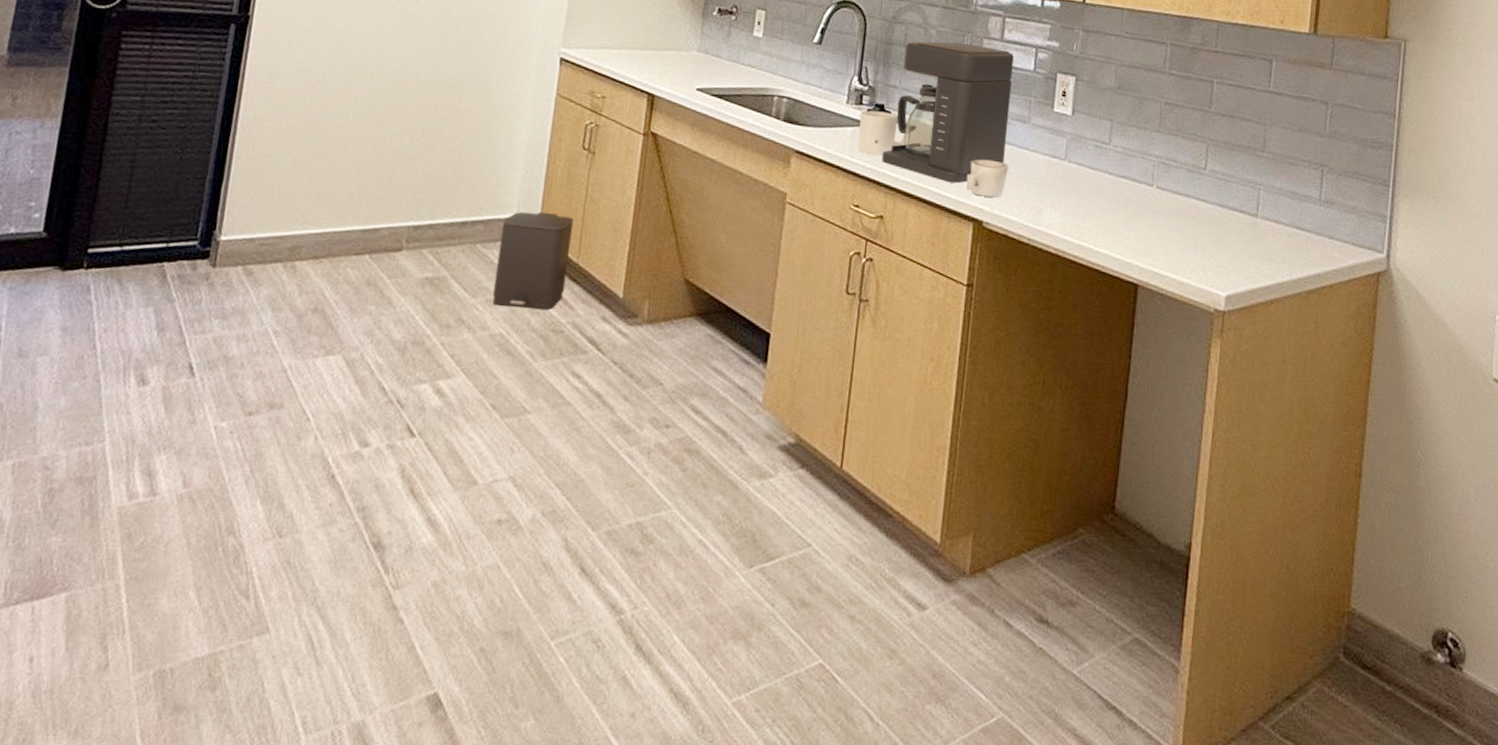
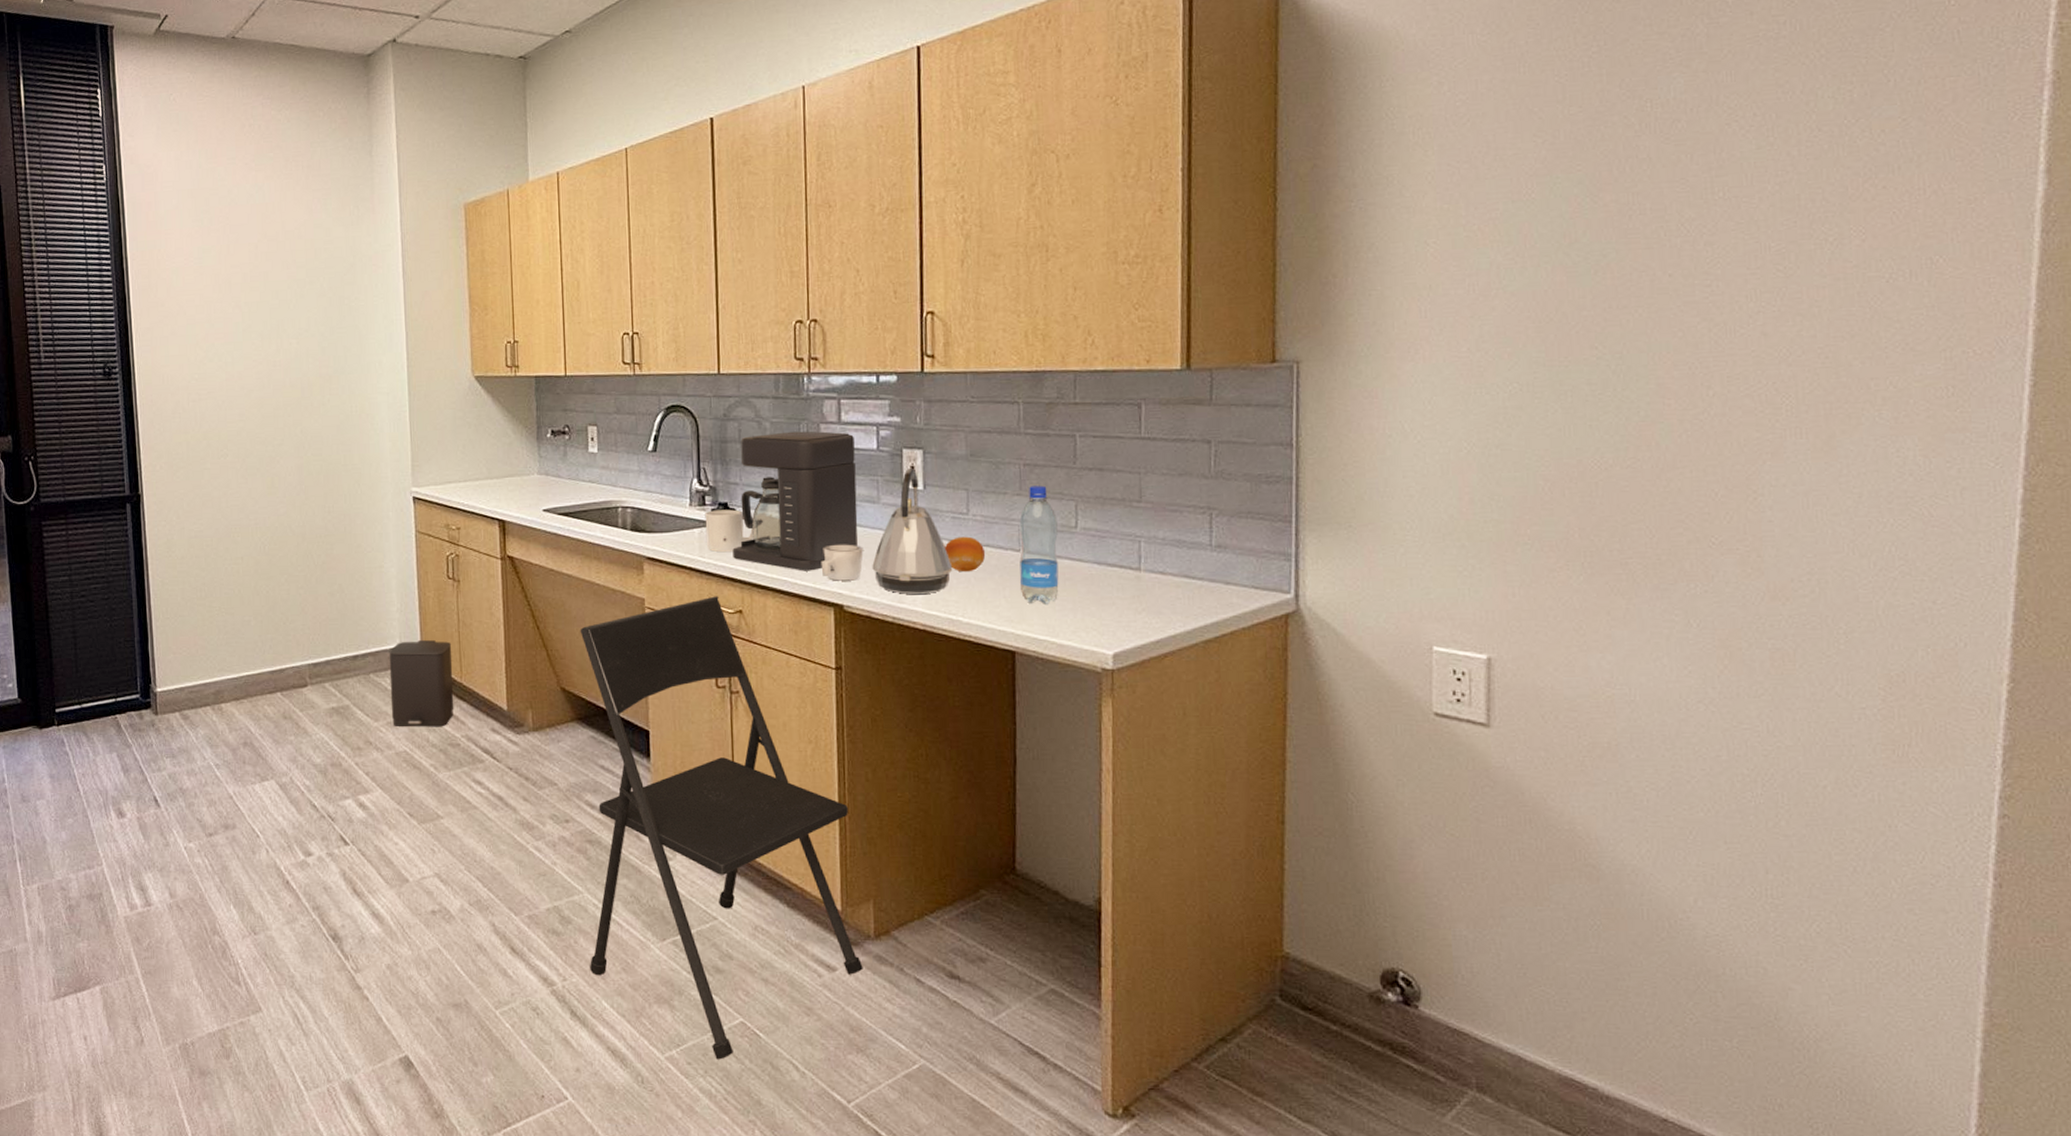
folding chair: none [665,198,961,707] -> present [580,596,863,1060]
kettle: none [1015,93,1090,219] -> present [872,469,953,595]
fruit: none [1085,165,1122,202] -> present [945,536,986,572]
bottle: none [1149,124,1189,242] -> present [1019,485,1059,606]

